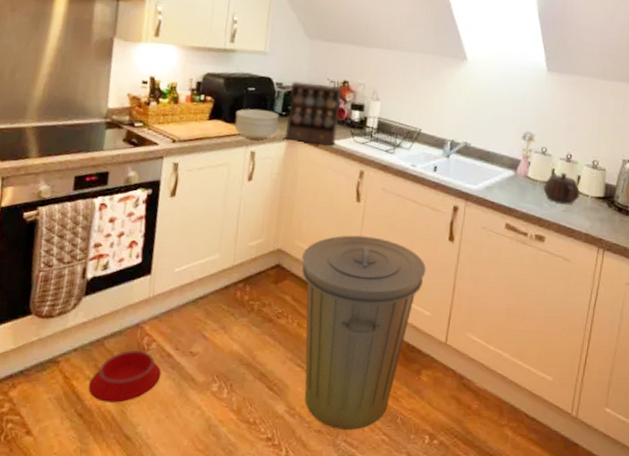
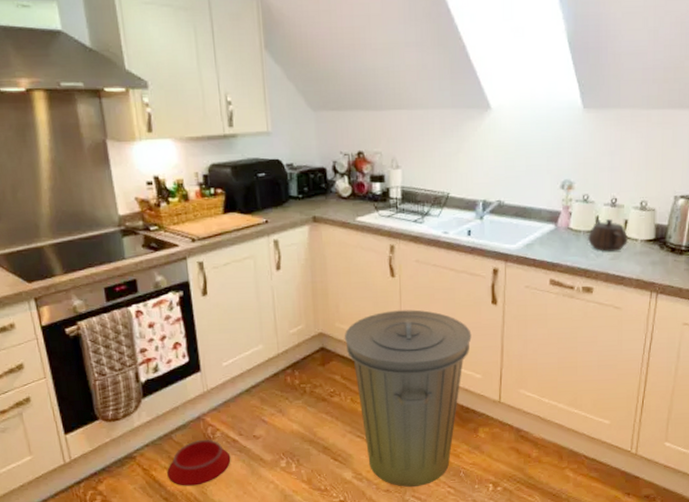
bowl: present [234,109,279,140] -> none [250,195,297,228]
spice rack: present [285,81,342,146] -> none [302,158,360,225]

